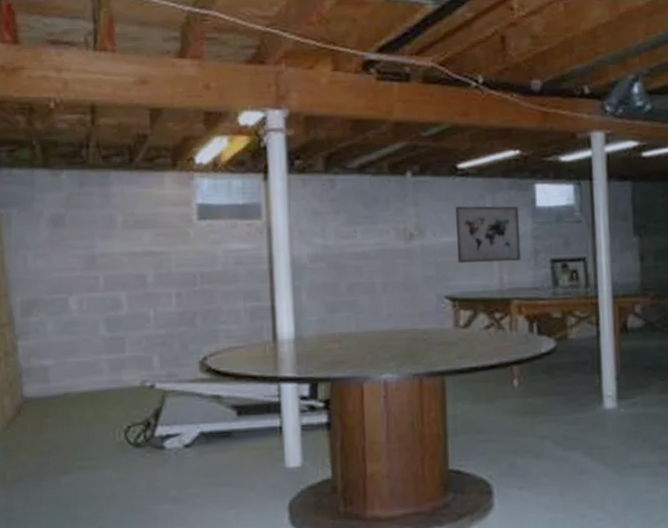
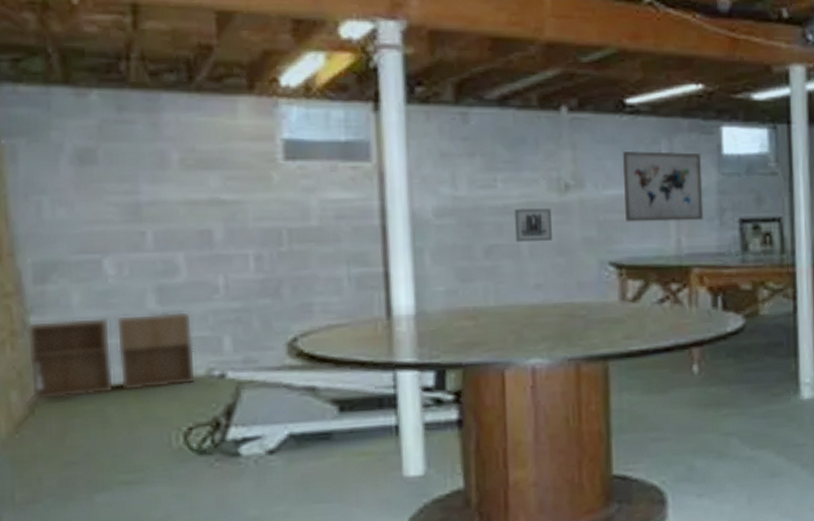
storage cabinet: none [15,337,134,405] -> present [26,312,197,401]
wall art: none [370,253,400,281] -> present [514,208,552,243]

